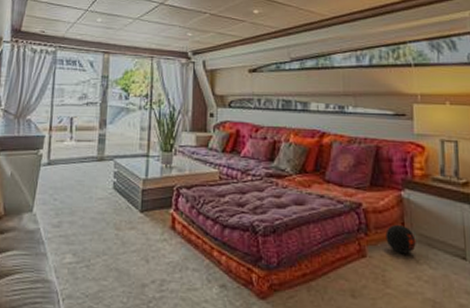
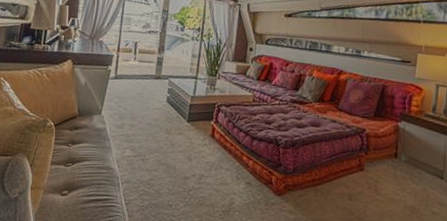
decorative ball: present [385,224,416,254] -> none [381,147,405,171]

